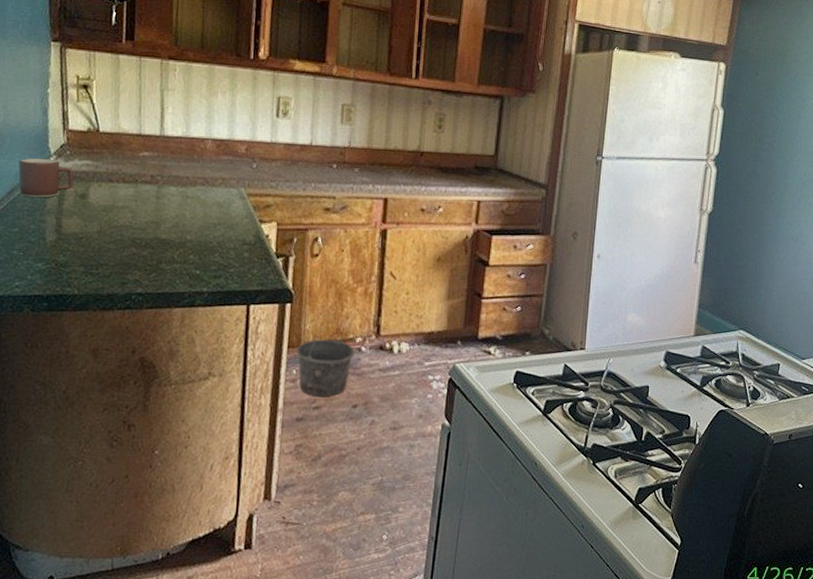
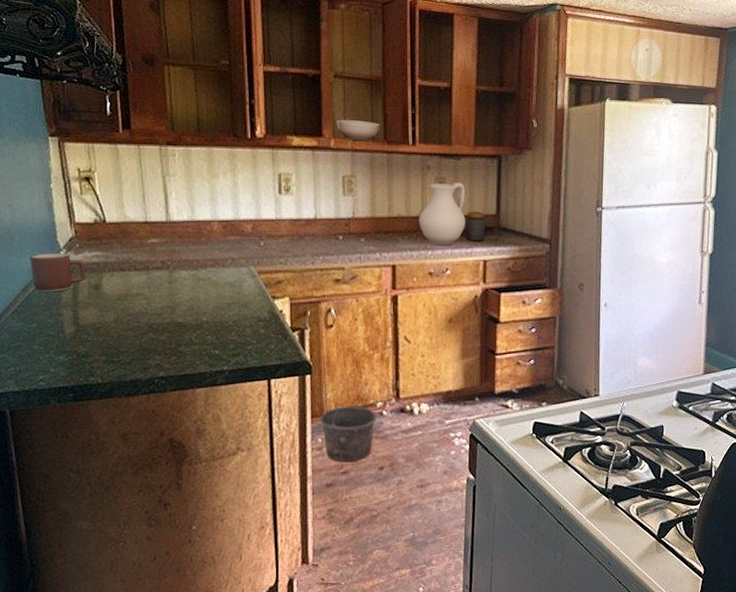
bowl: none [341,47,385,71] -> present [337,119,381,141]
pitcher: none [415,119,465,184] -> present [419,183,466,246]
jar: none [460,150,483,181] -> present [465,211,486,241]

